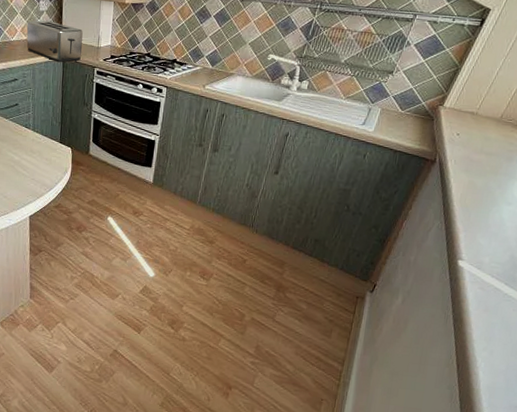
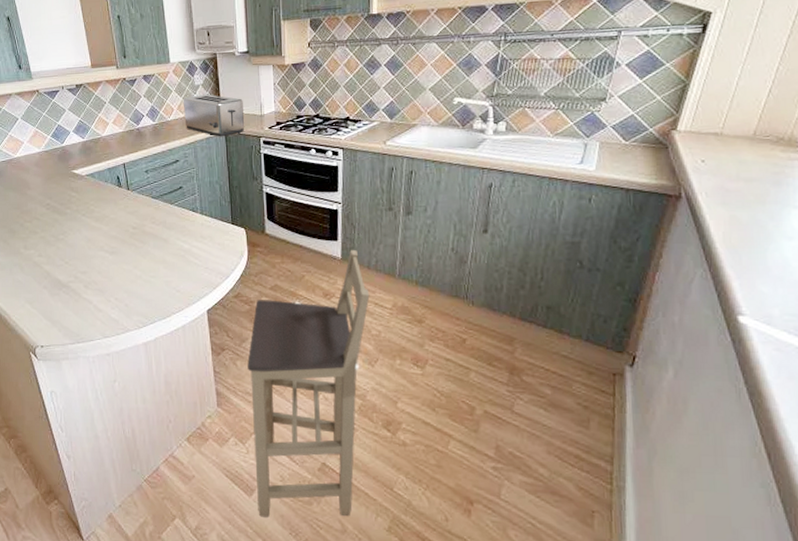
bar stool: none [55,176,173,392] -> present [247,249,370,517]

